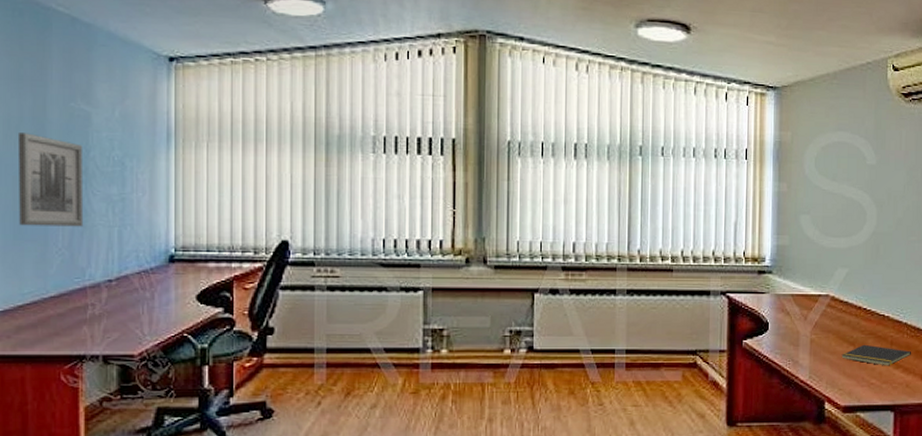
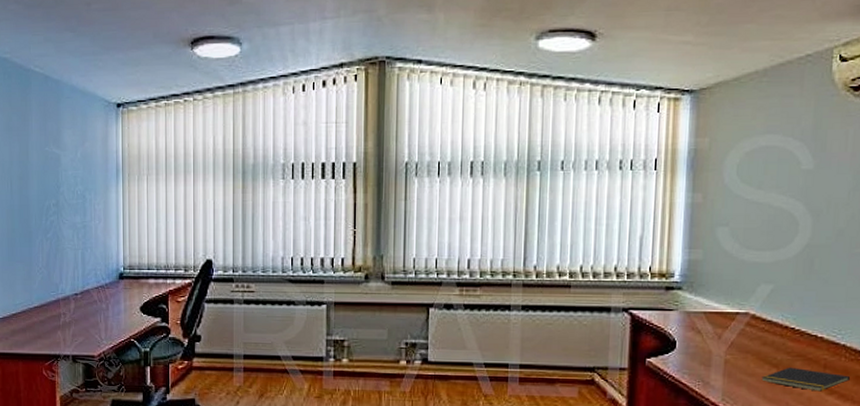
wall art: present [17,133,84,227] -> none [9,174,57,250]

